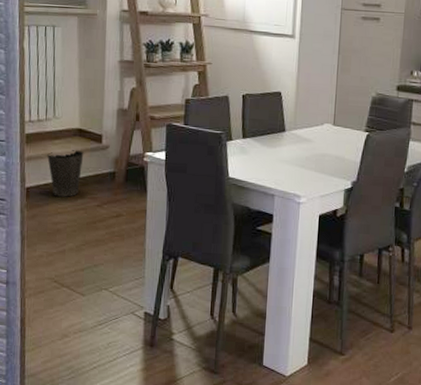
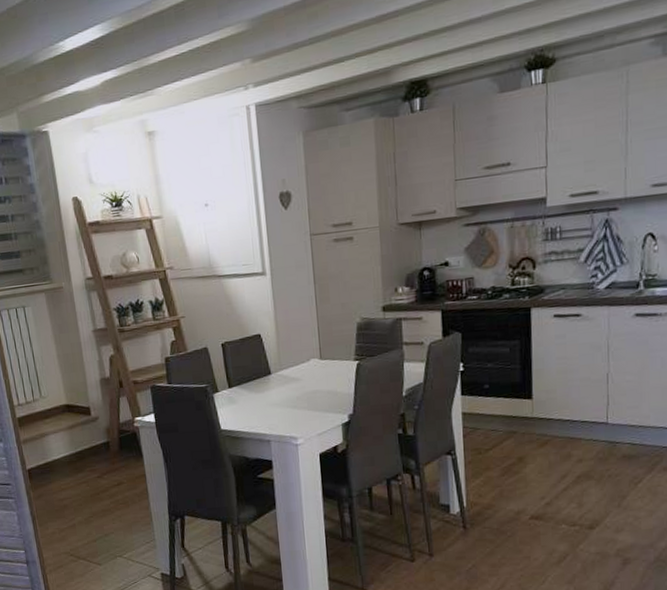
waste basket: present [47,150,84,197] -> none [41,426,77,474]

